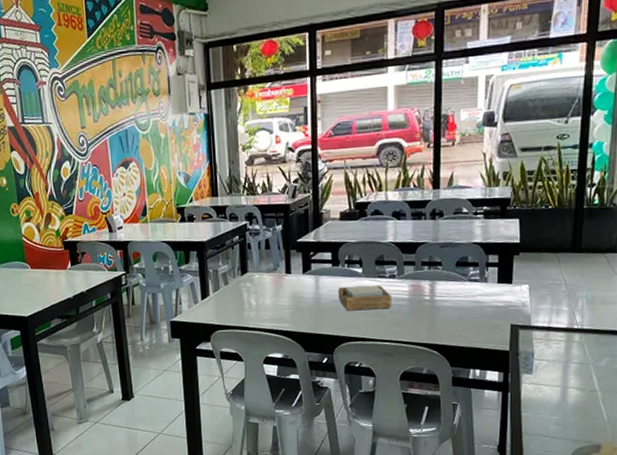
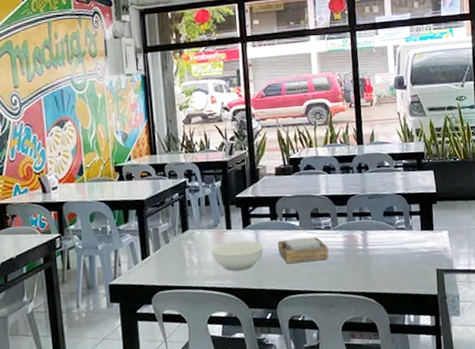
bowl: none [269,285,323,315] -> present [211,240,264,272]

